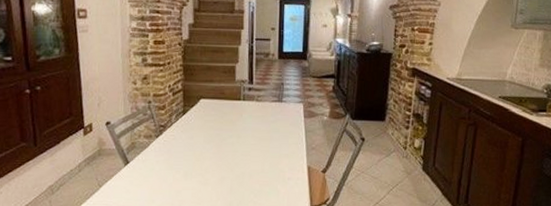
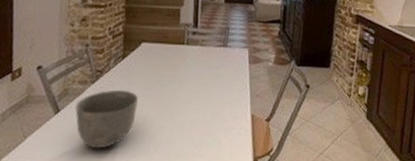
bowl: none [143,143,199,196] -> present [75,89,138,148]

